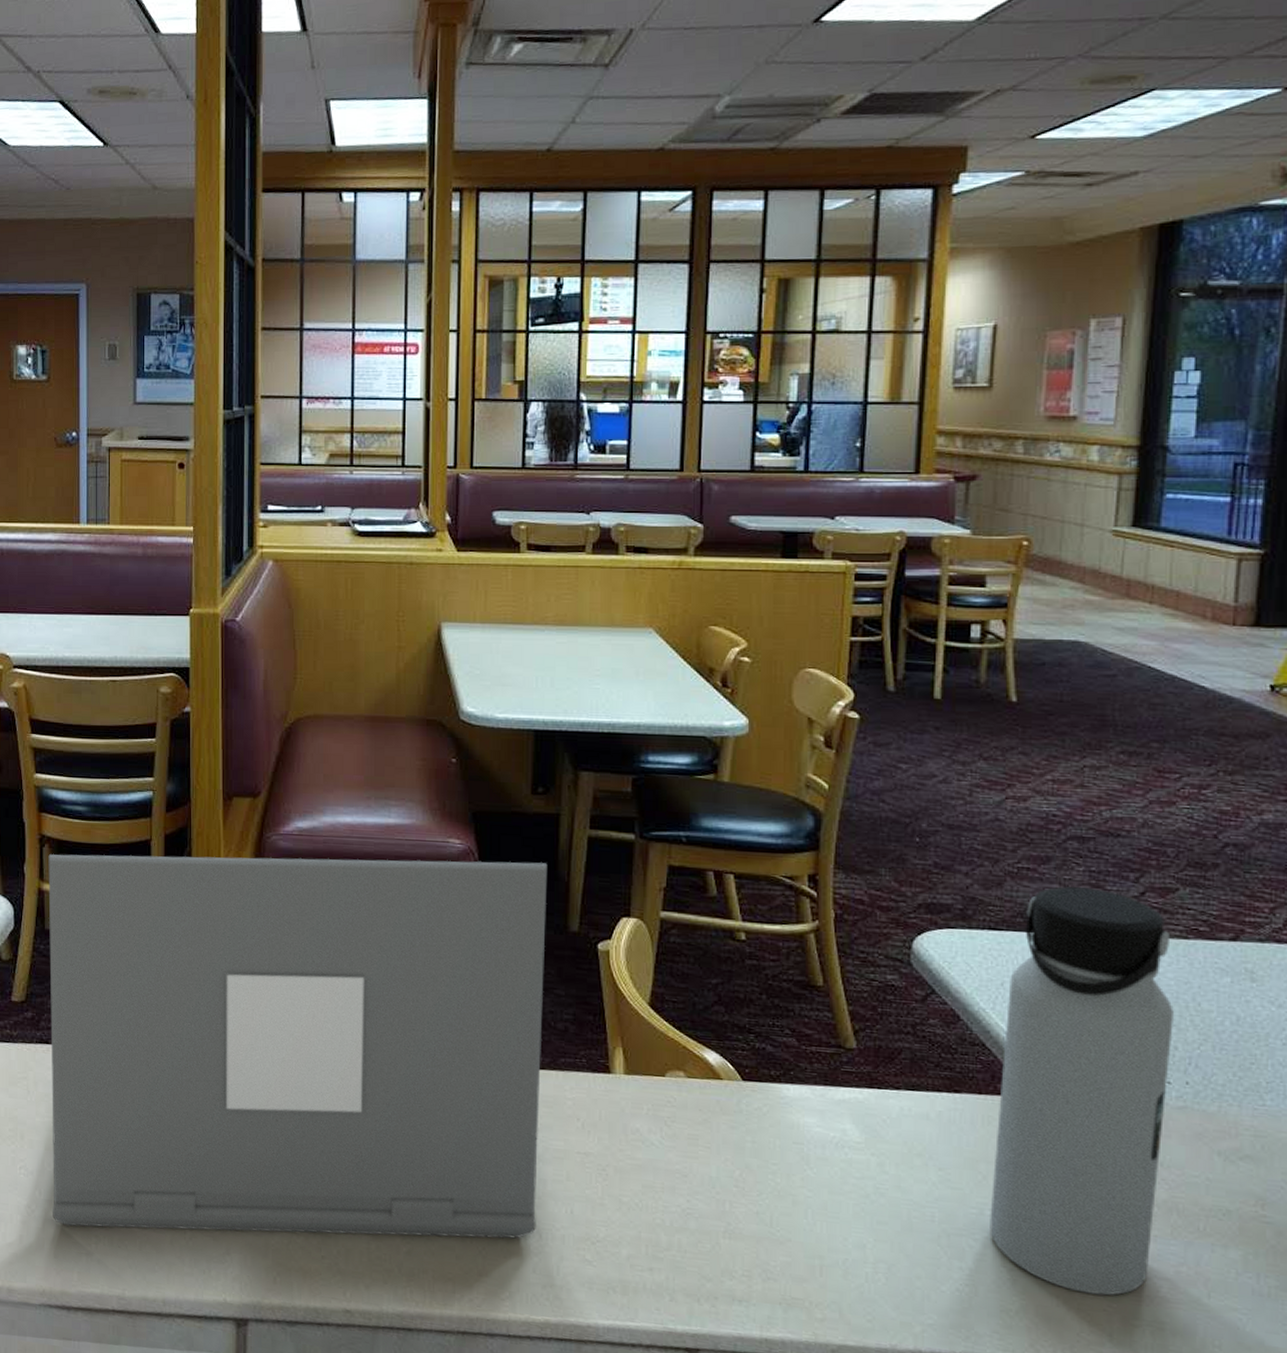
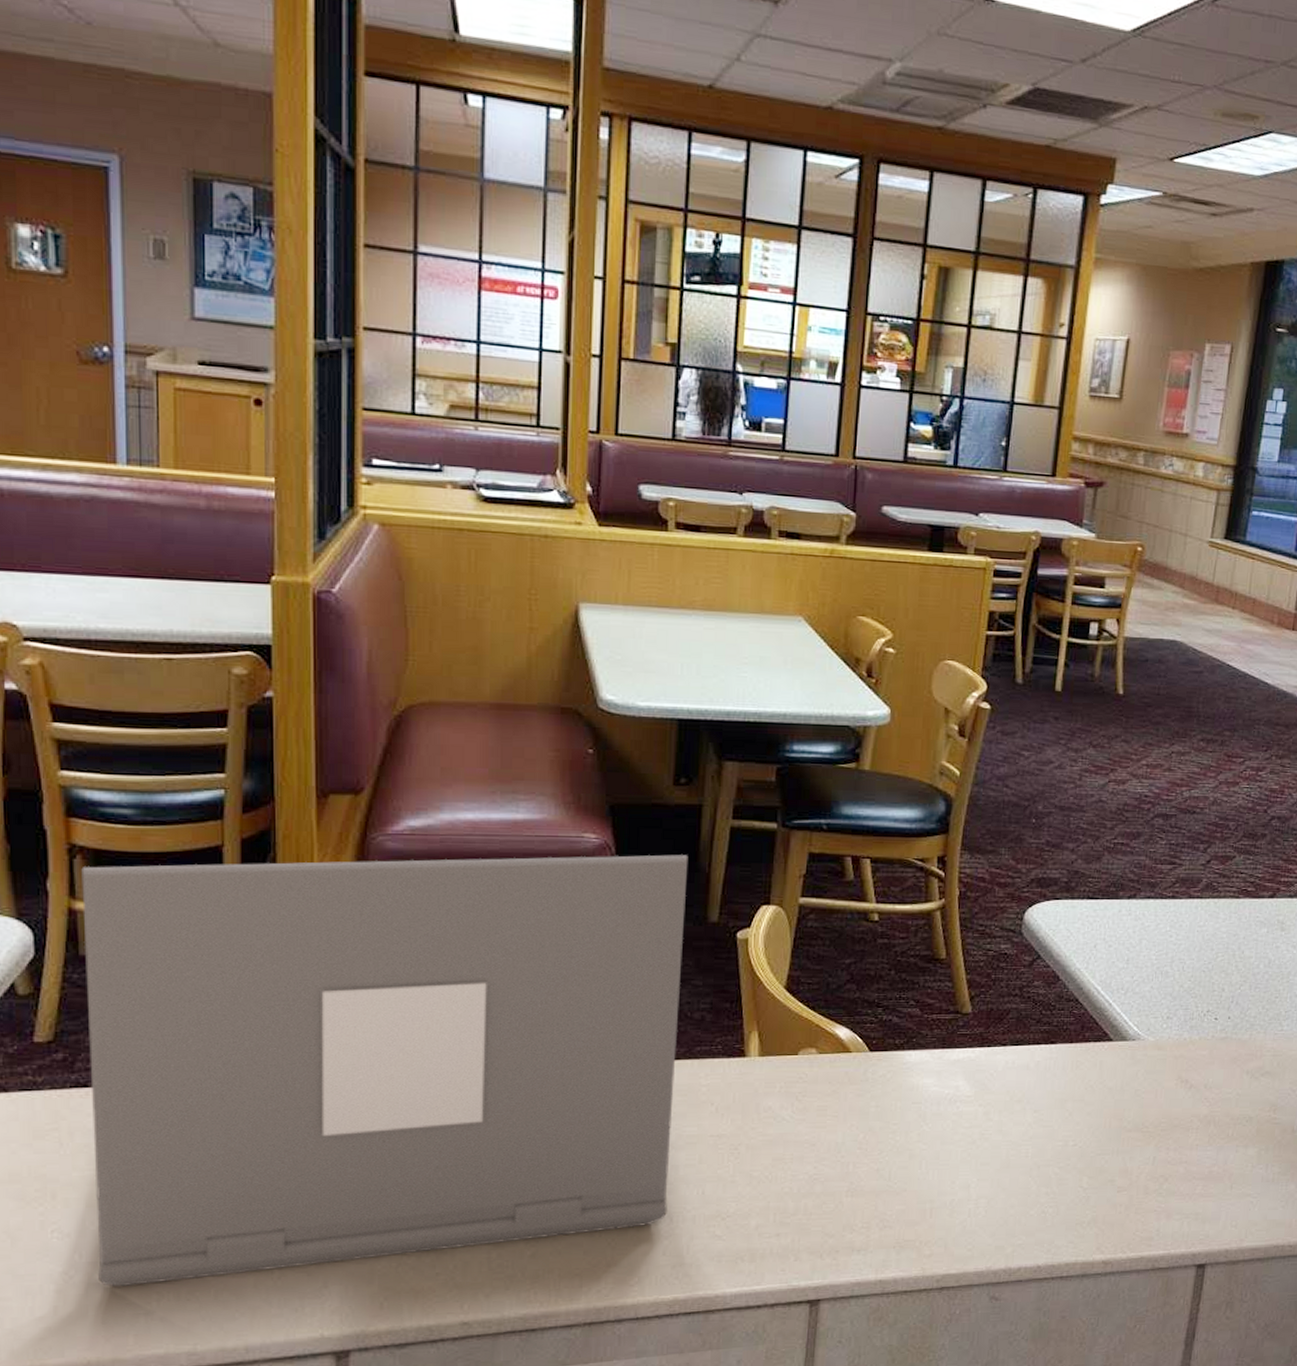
water bottle: present [990,886,1174,1296] -> none [1072,858,1226,1199]

